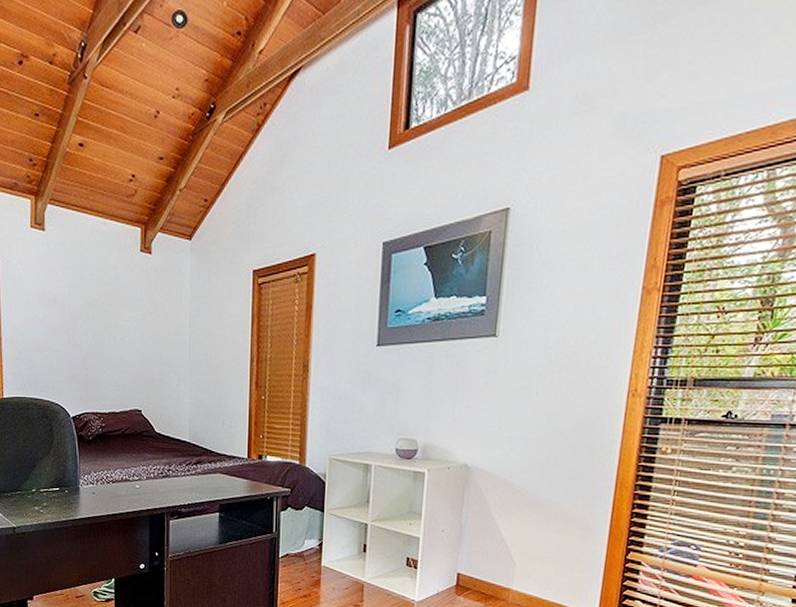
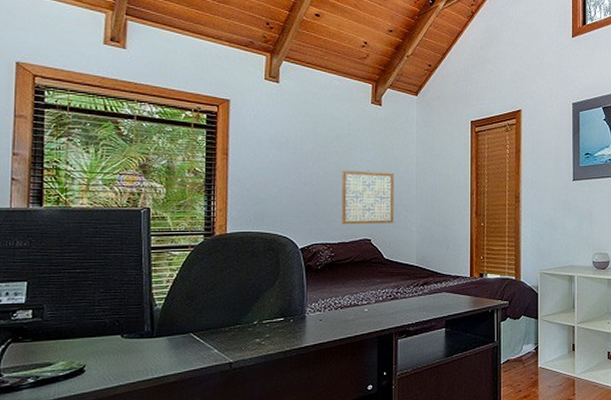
wall art: none [111,330,166,393] -> present [341,169,395,225]

